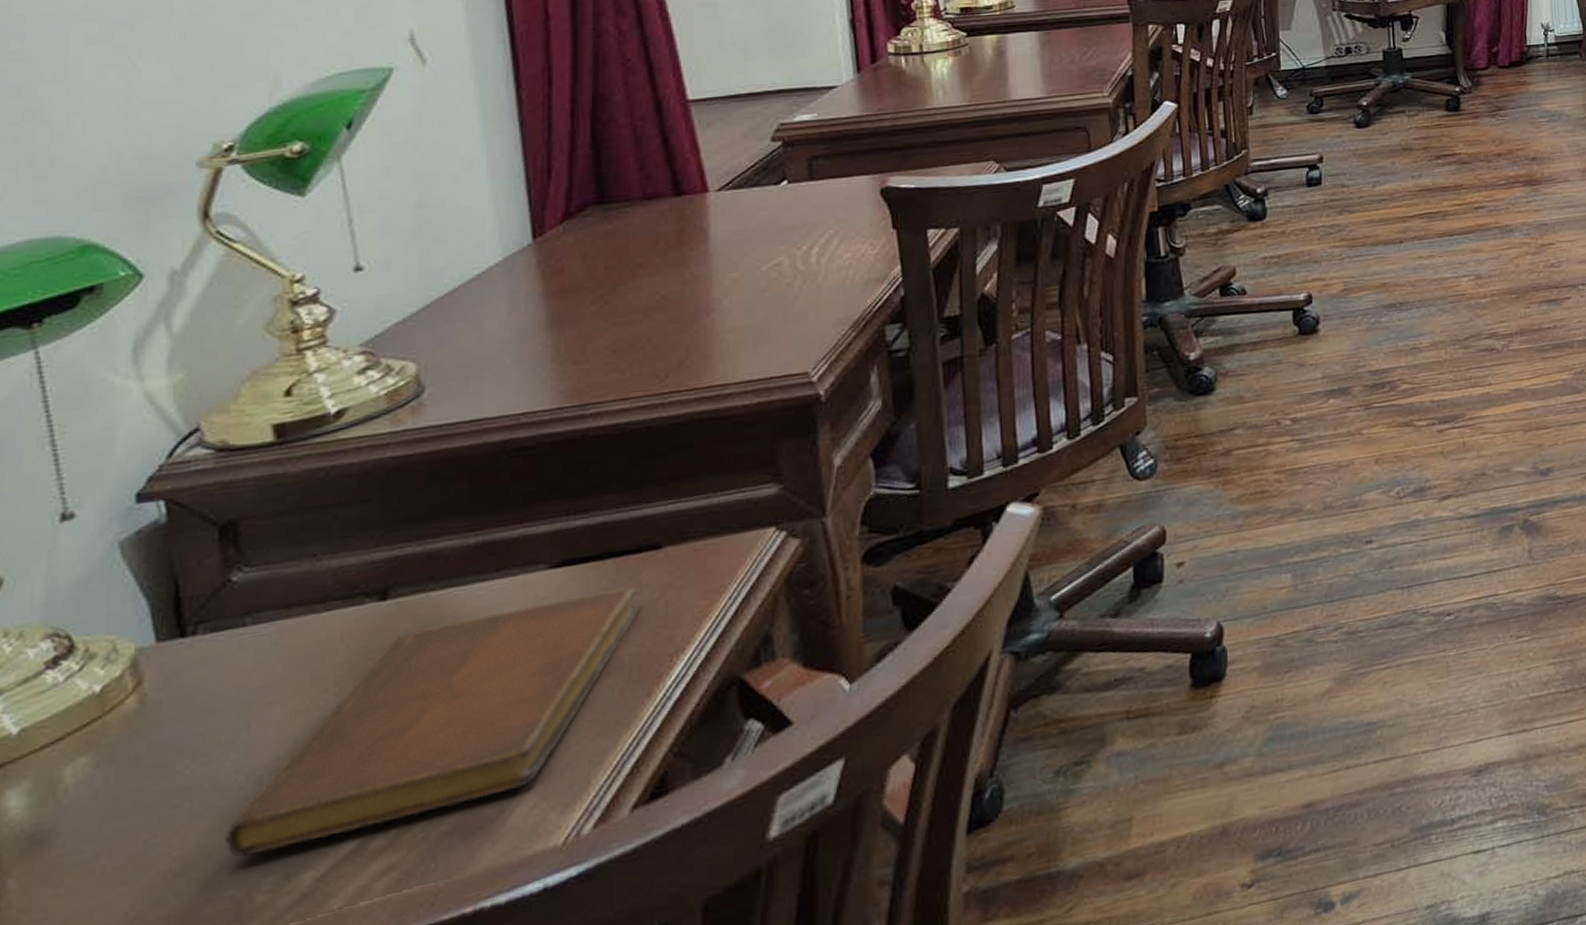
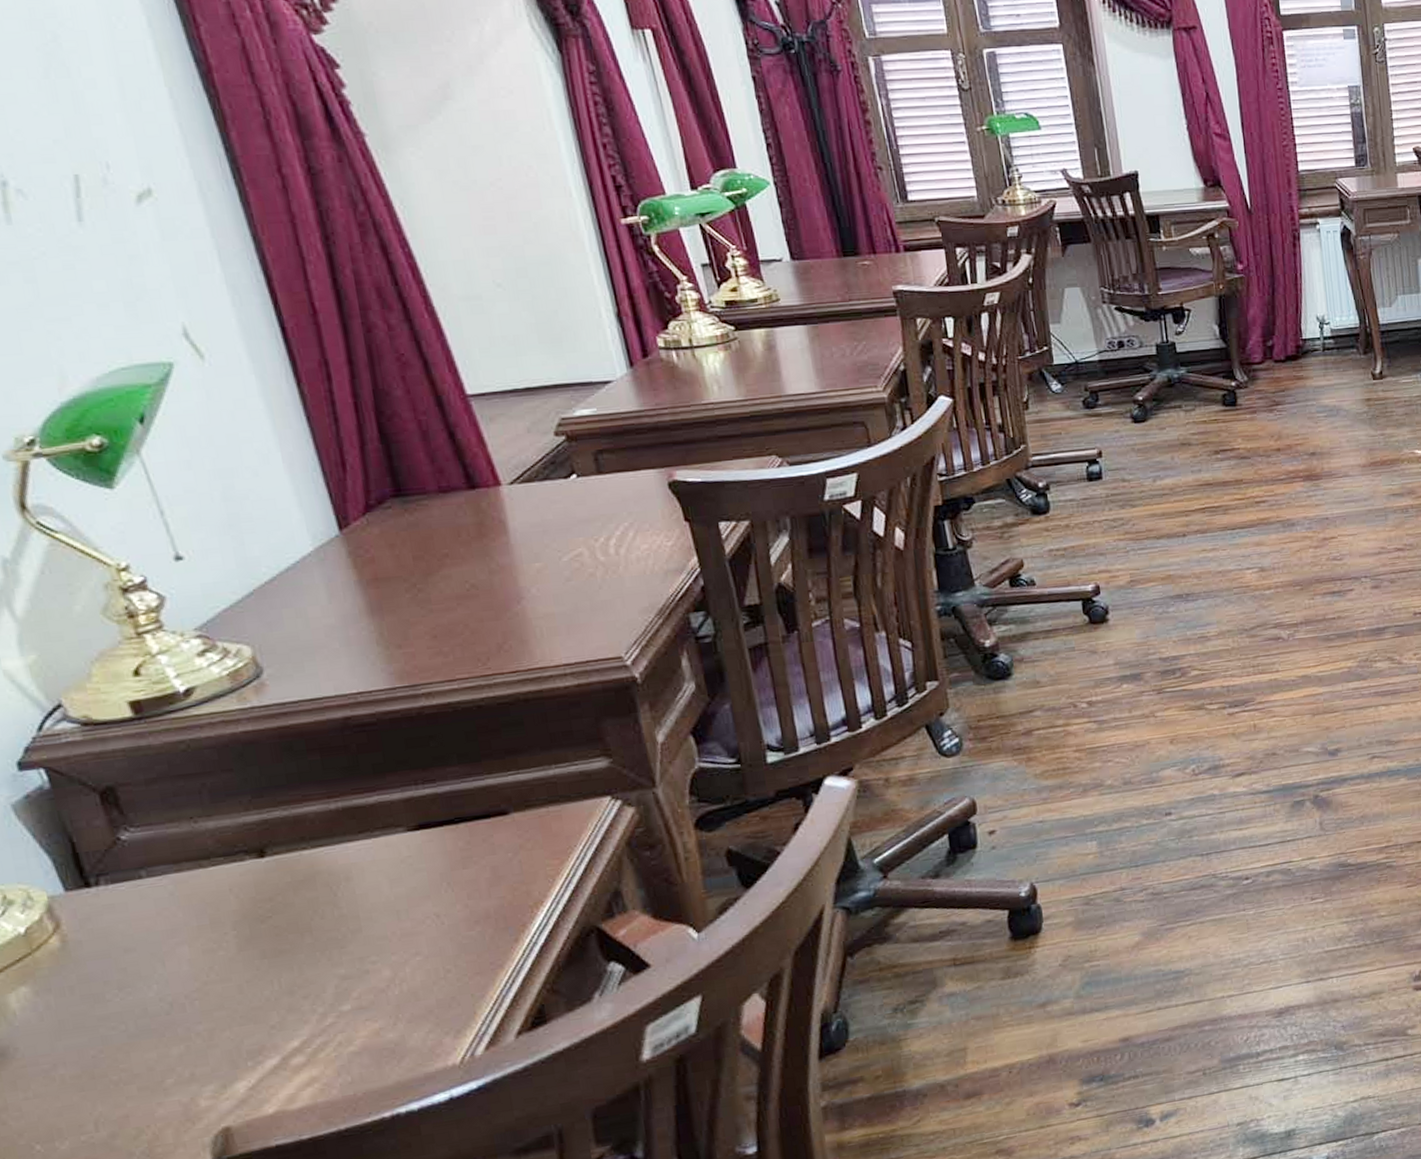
notebook: present [225,586,639,858] -> none [162,847,496,1071]

